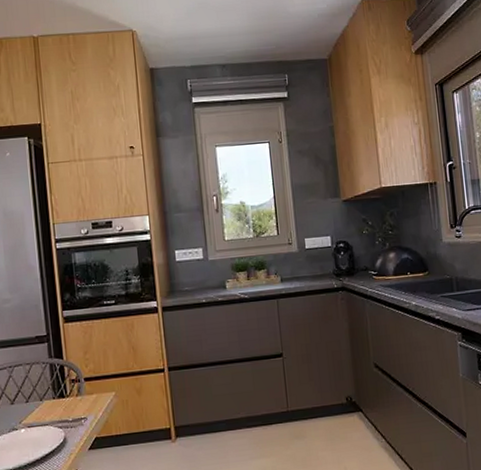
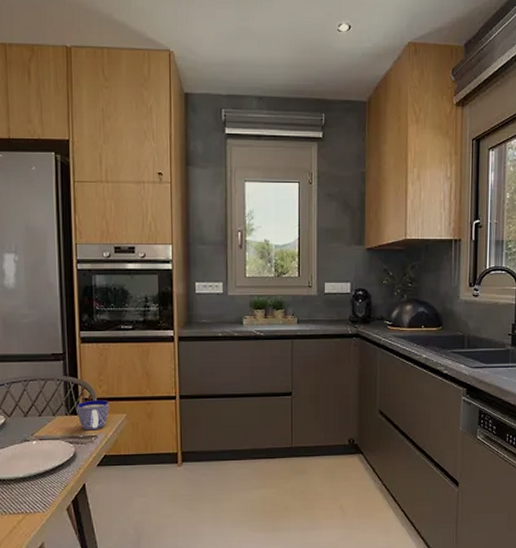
cup: none [63,379,98,413] -> present [76,399,110,431]

